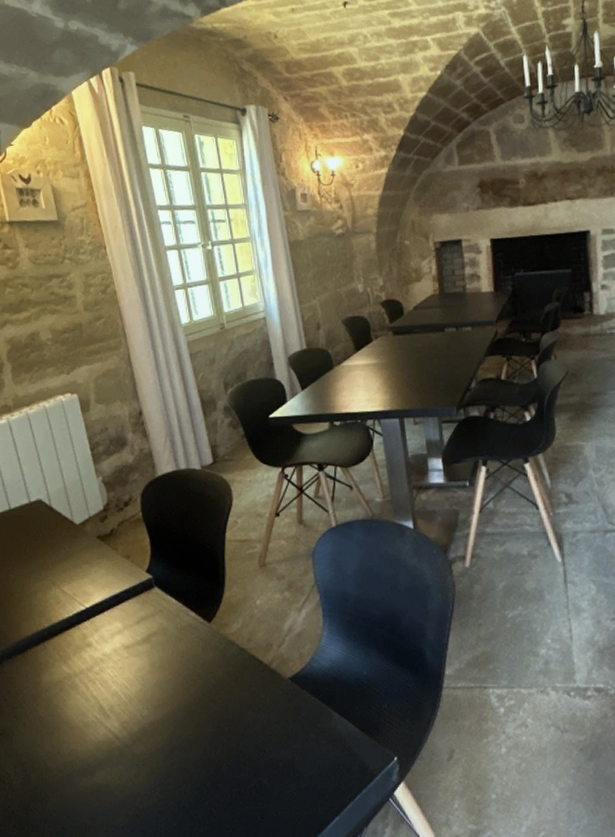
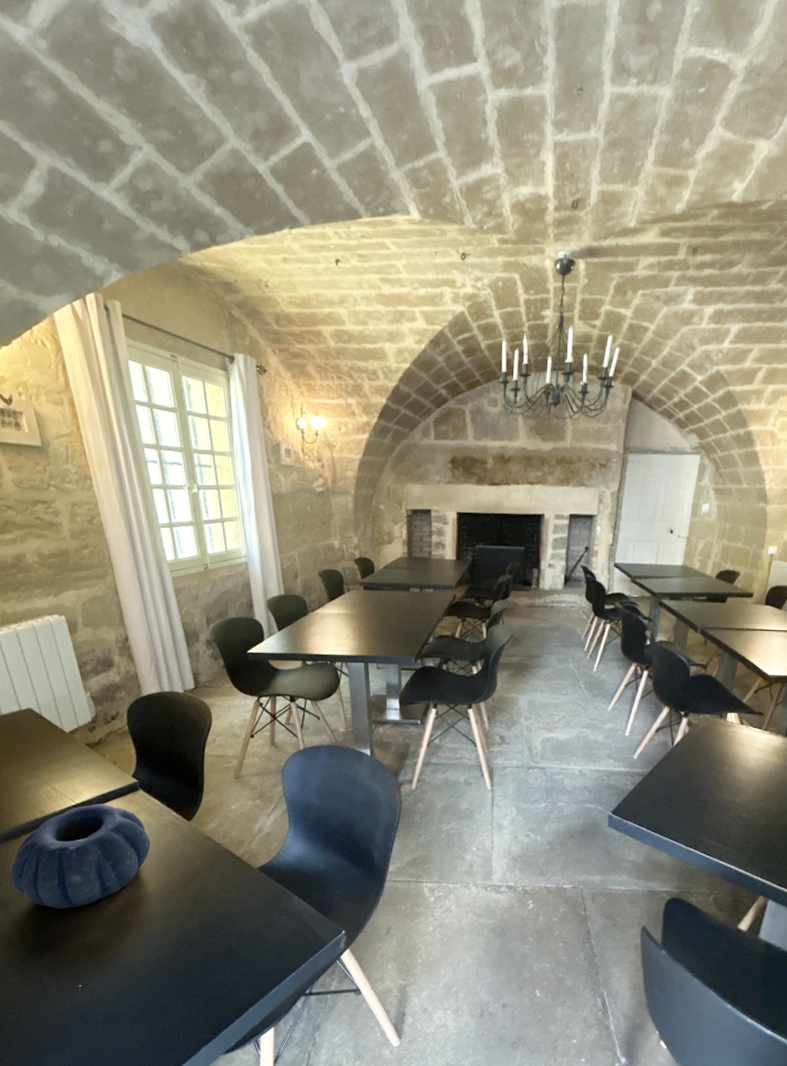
decorative bowl: none [14,607,167,740] -> present [10,804,150,909]

